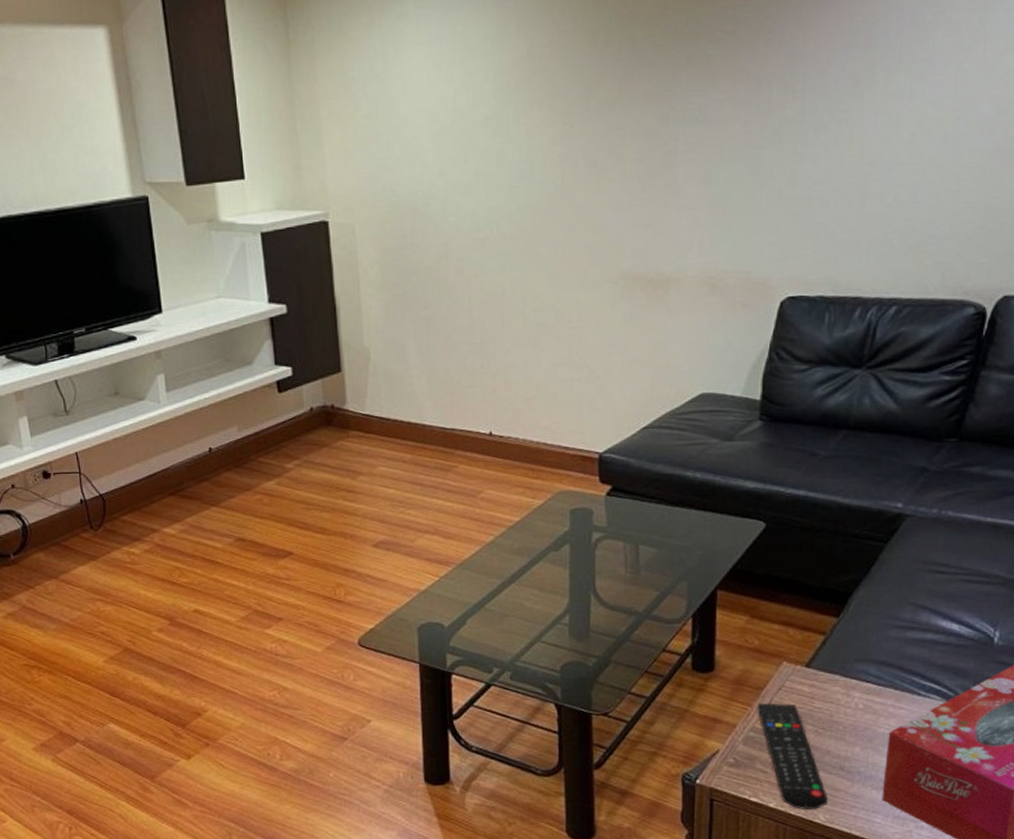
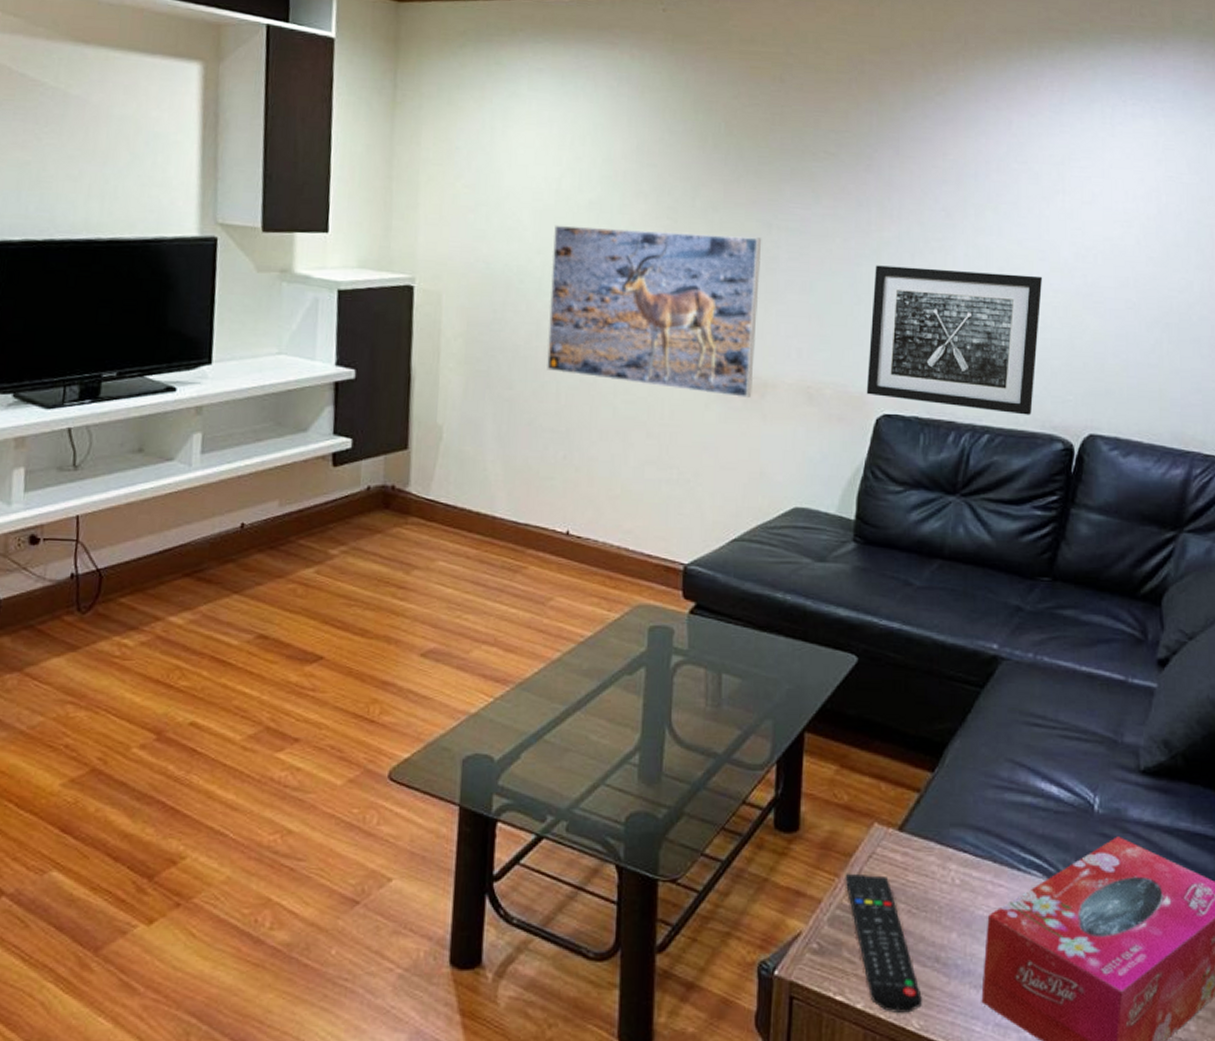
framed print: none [452,132,660,296] -> present [545,225,762,399]
wall art: none [770,136,959,284] -> present [866,265,1043,415]

